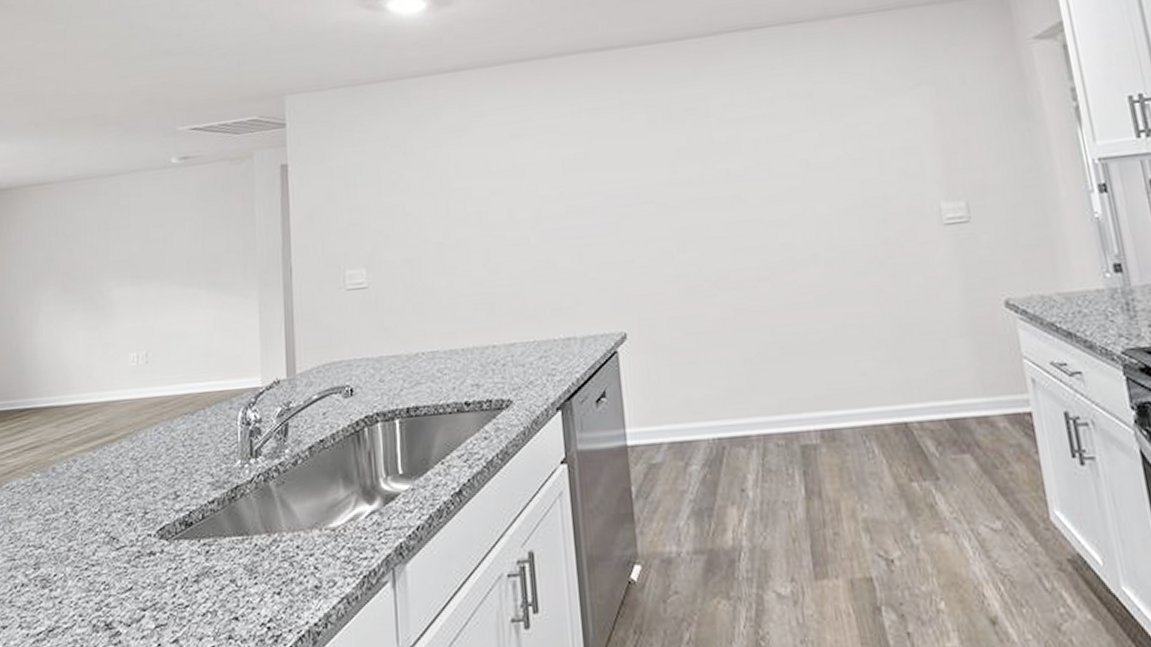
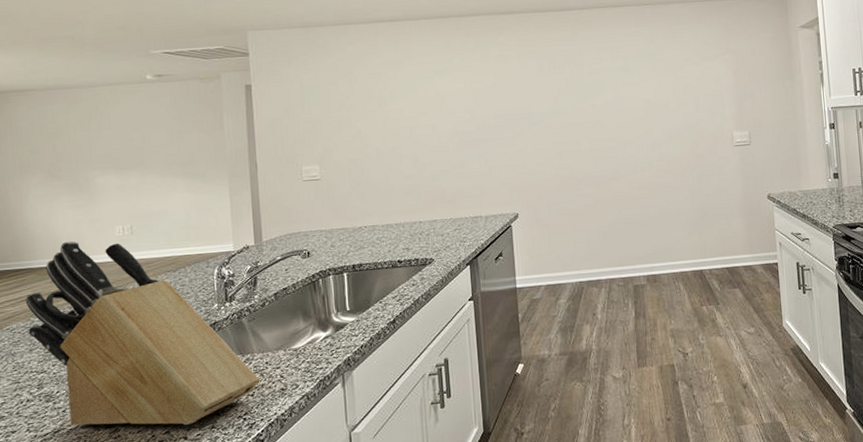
knife block: none [28,372,289,633] -> present [25,241,260,426]

